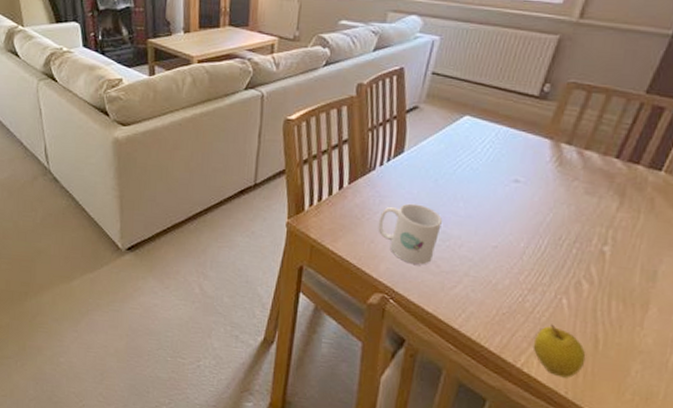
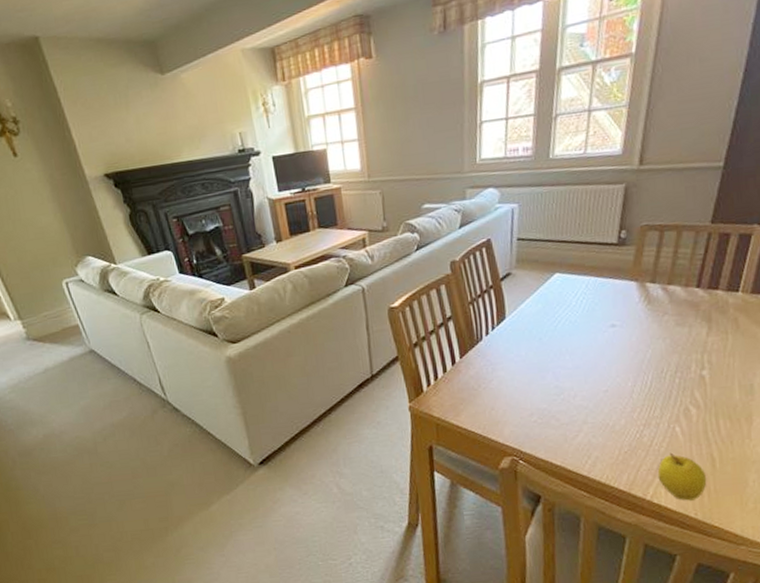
mug: present [378,203,442,265] -> none [494,364,554,423]

